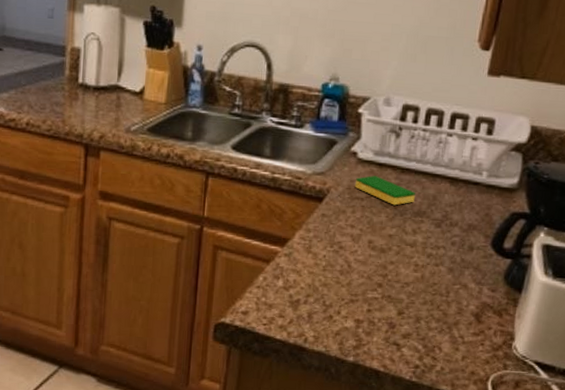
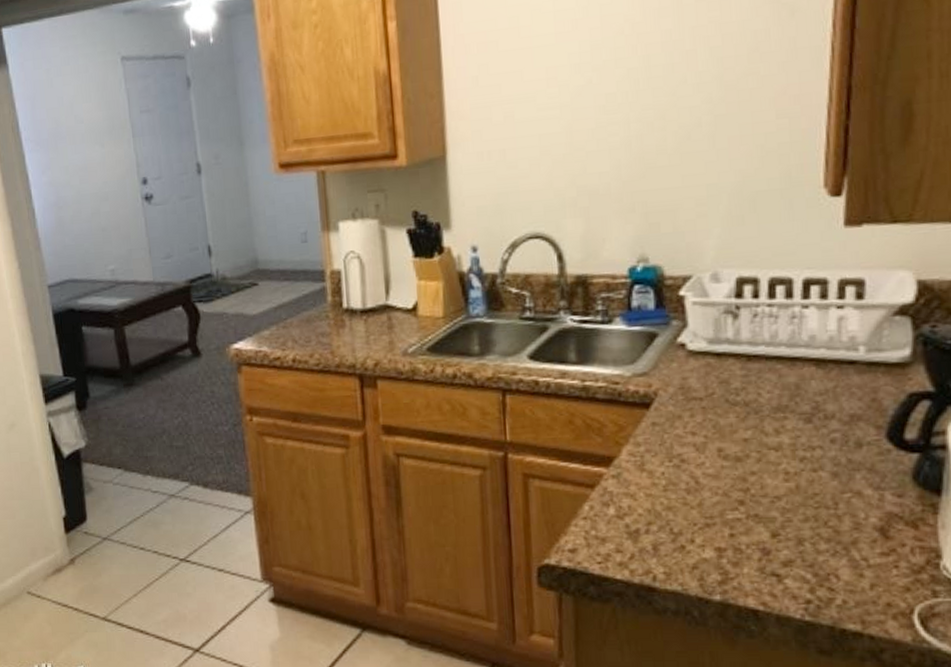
dish sponge: present [354,176,416,206] -> none [688,369,772,402]

